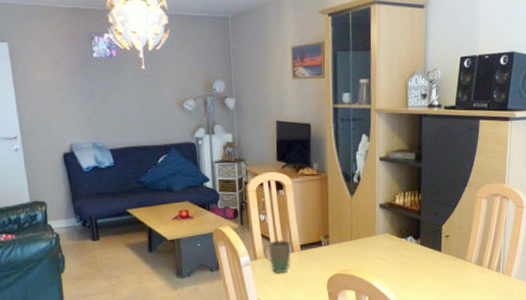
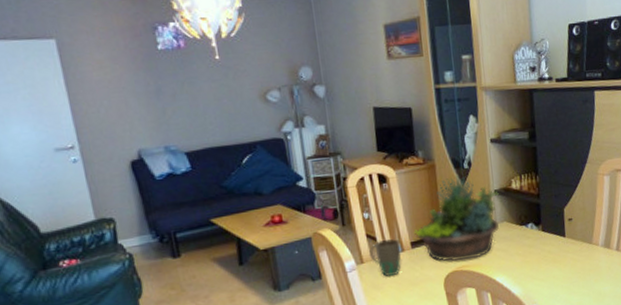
succulent planter: none [303,188,383,265] -> present [413,176,499,261]

